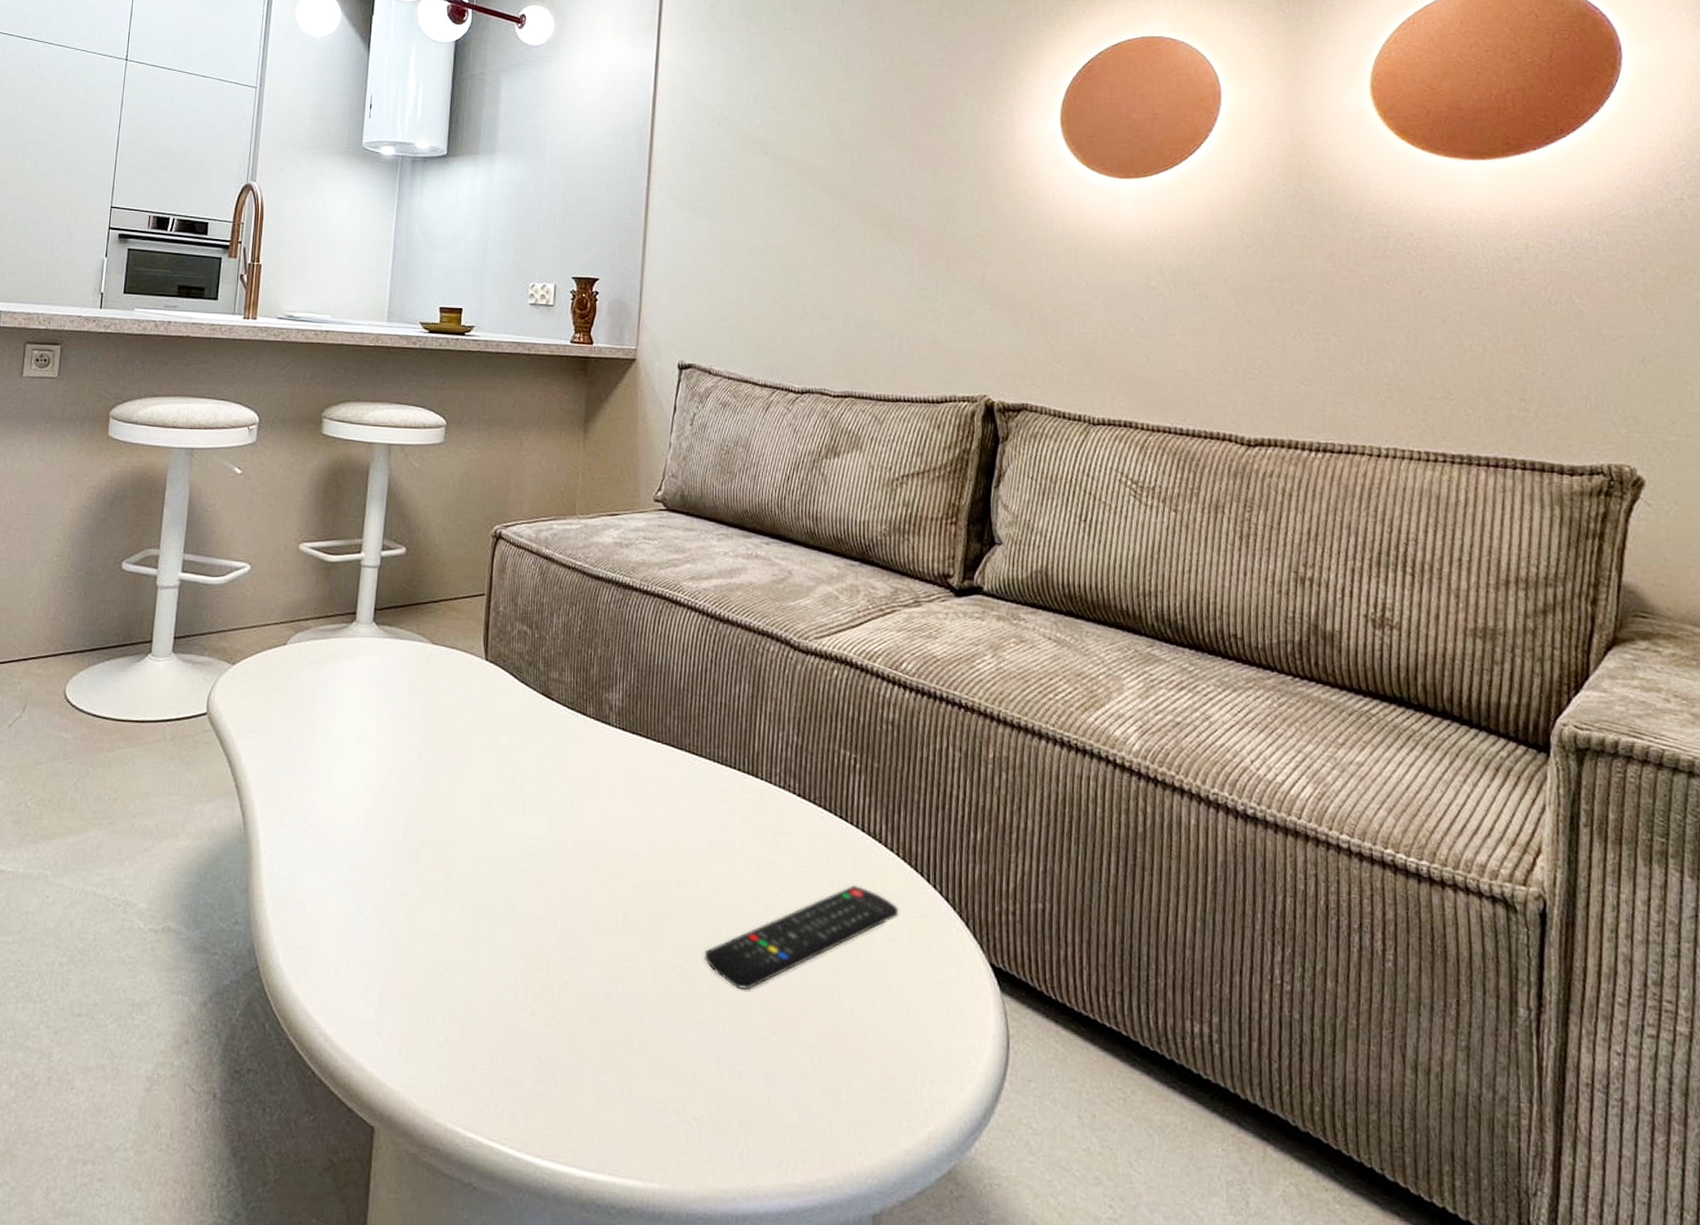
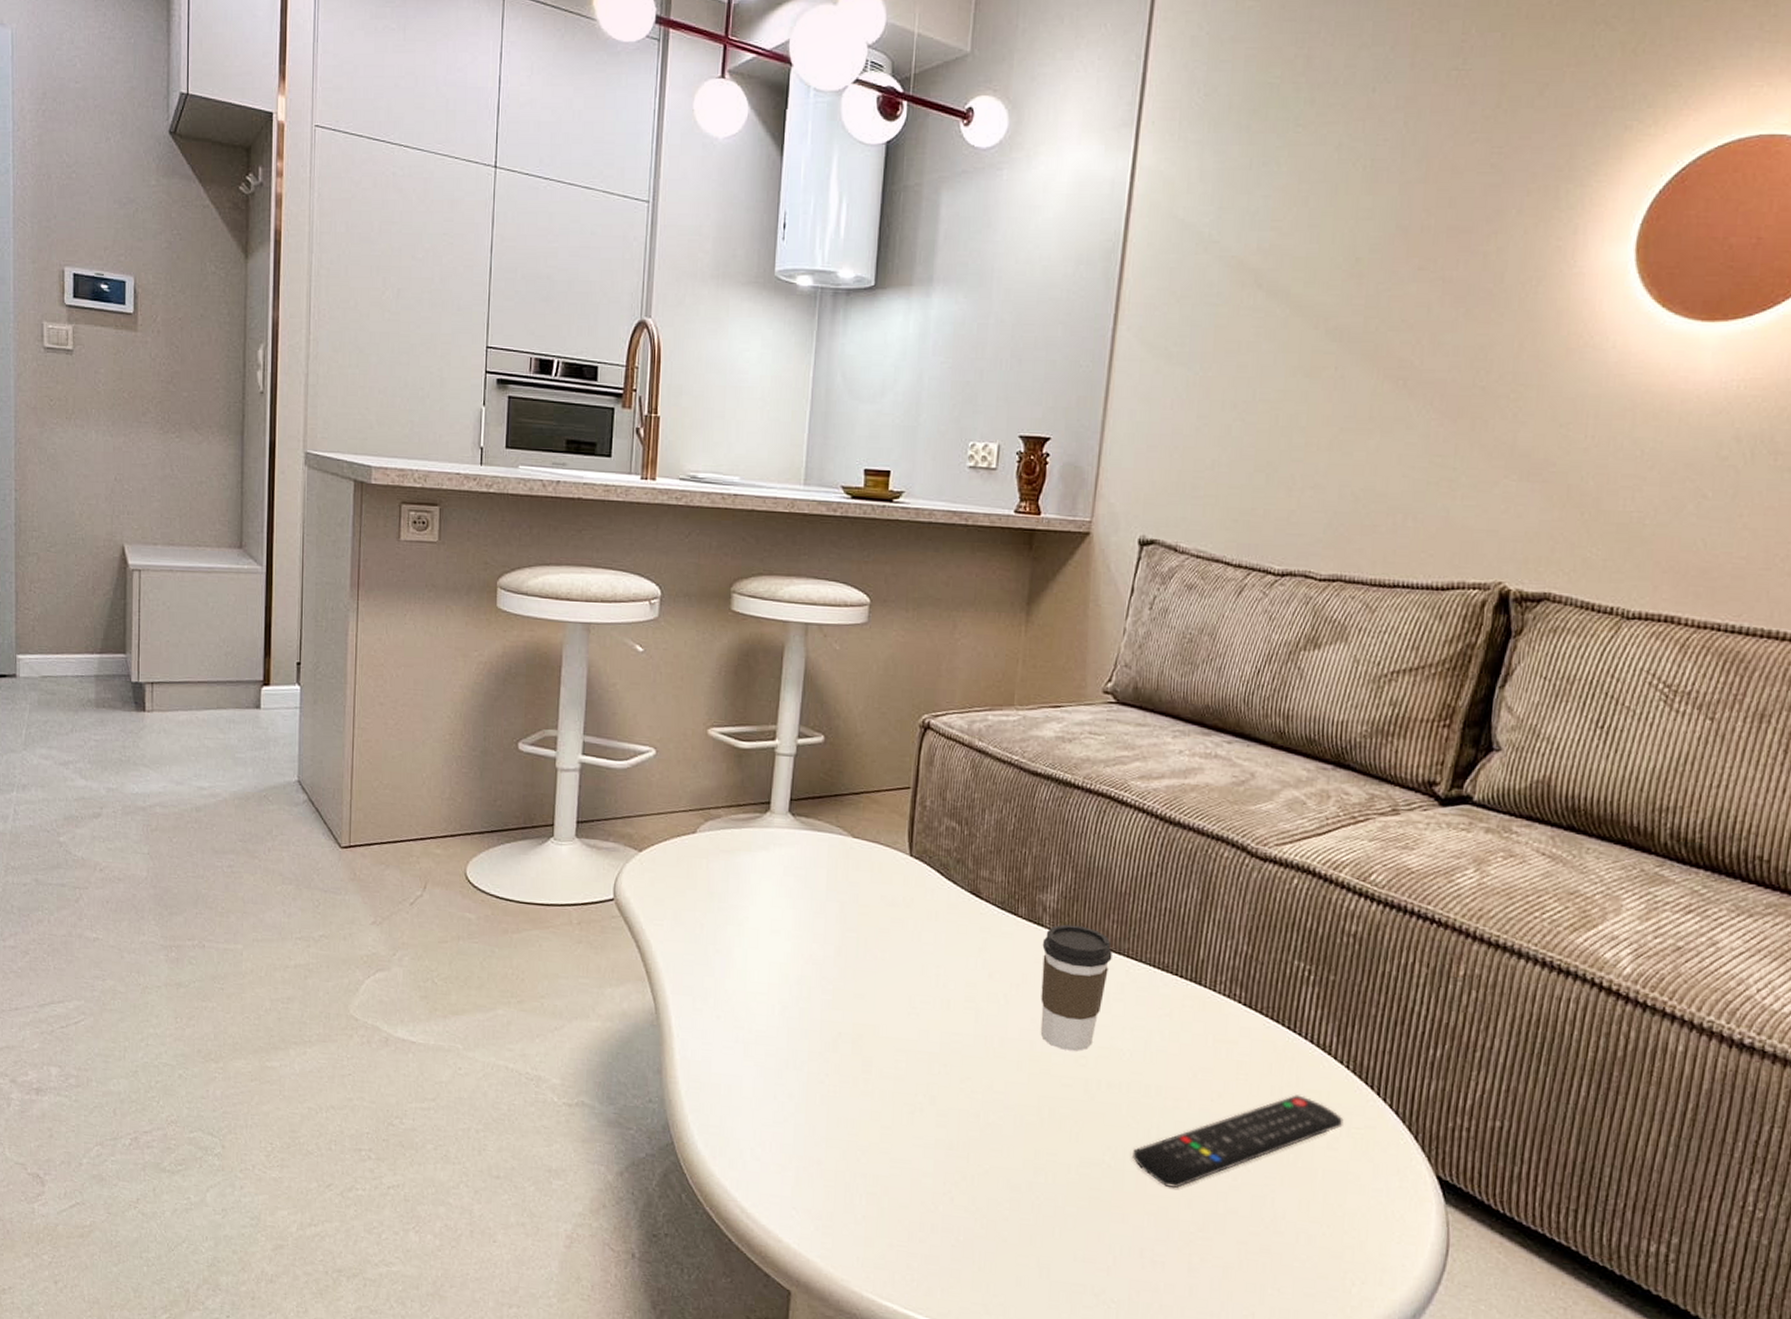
coffee cup: none [610,722,675,850] -> present [1040,924,1112,1051]

